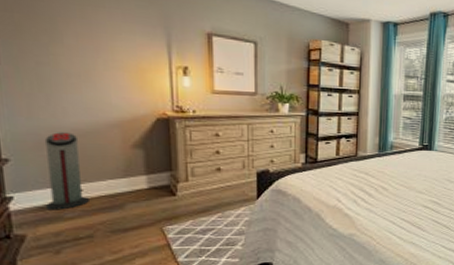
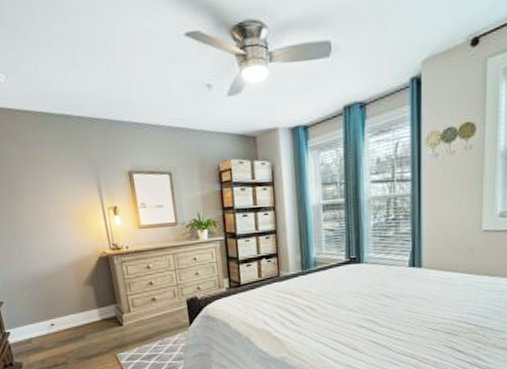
air purifier: present [44,132,89,210] -> none [23,276,60,342]

